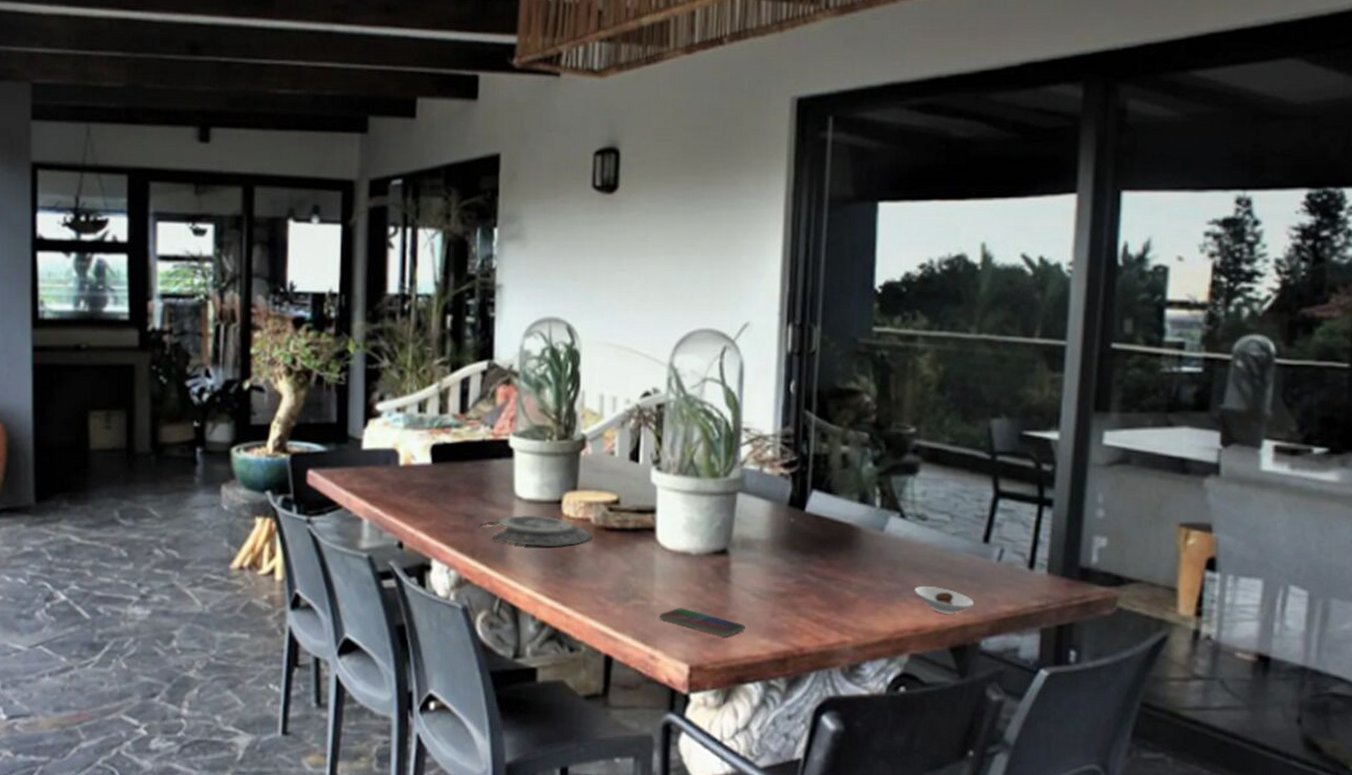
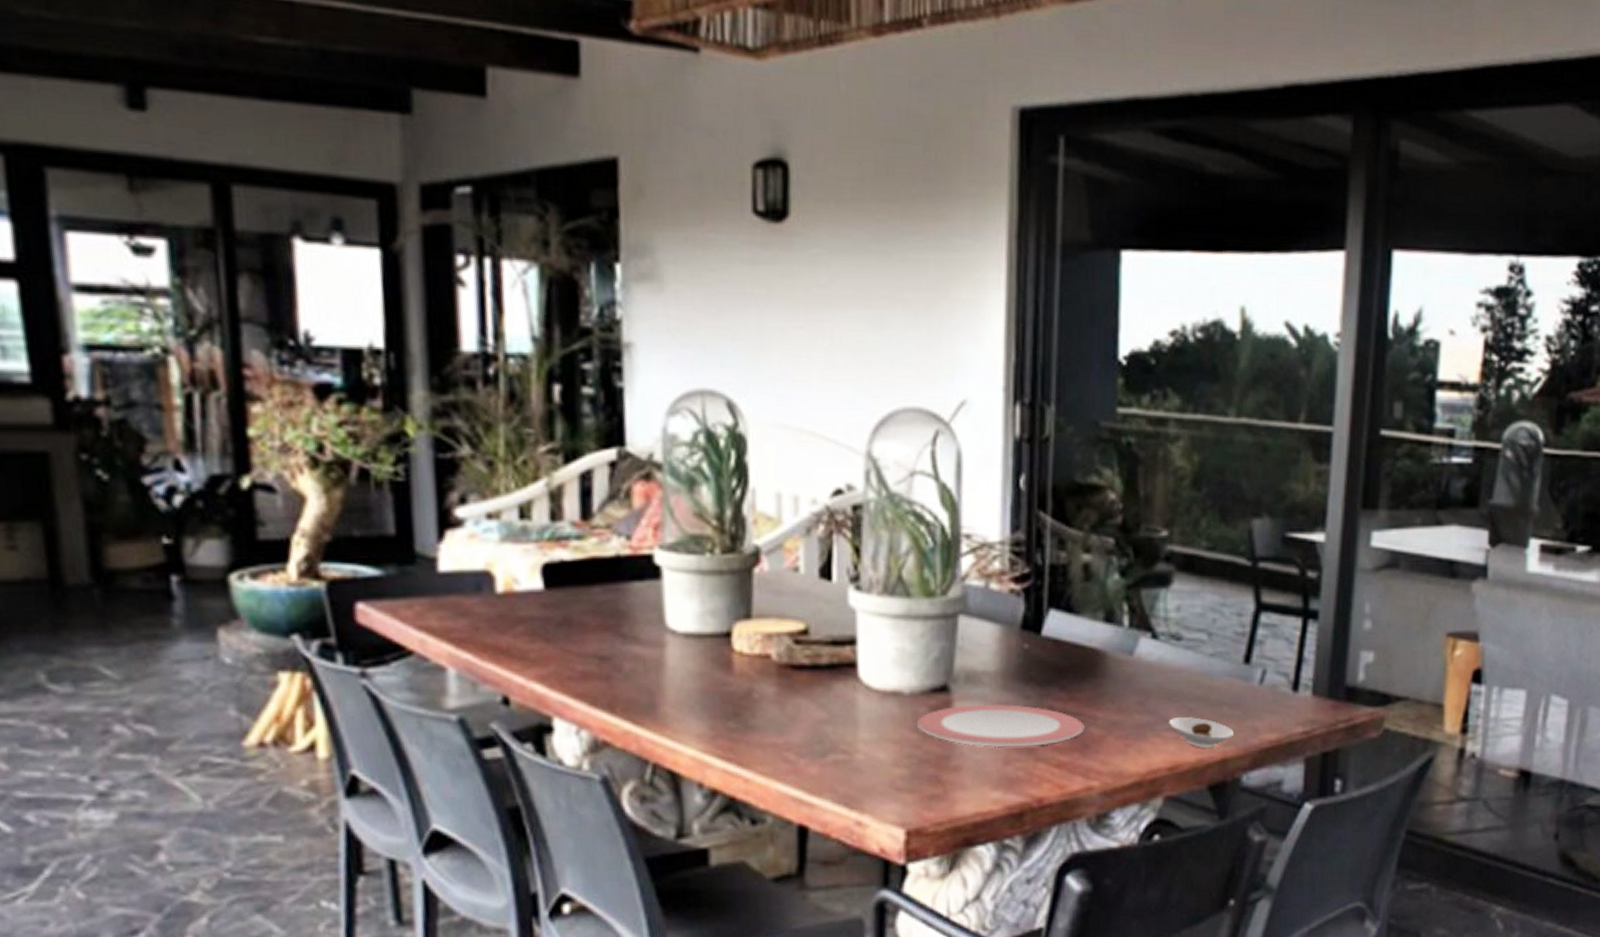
plate: present [480,514,592,547] -> none [619,652,774,694]
smartphone: present [659,608,745,636] -> none [865,760,973,792]
plate: none [702,566,840,604] -> present [917,704,1084,748]

